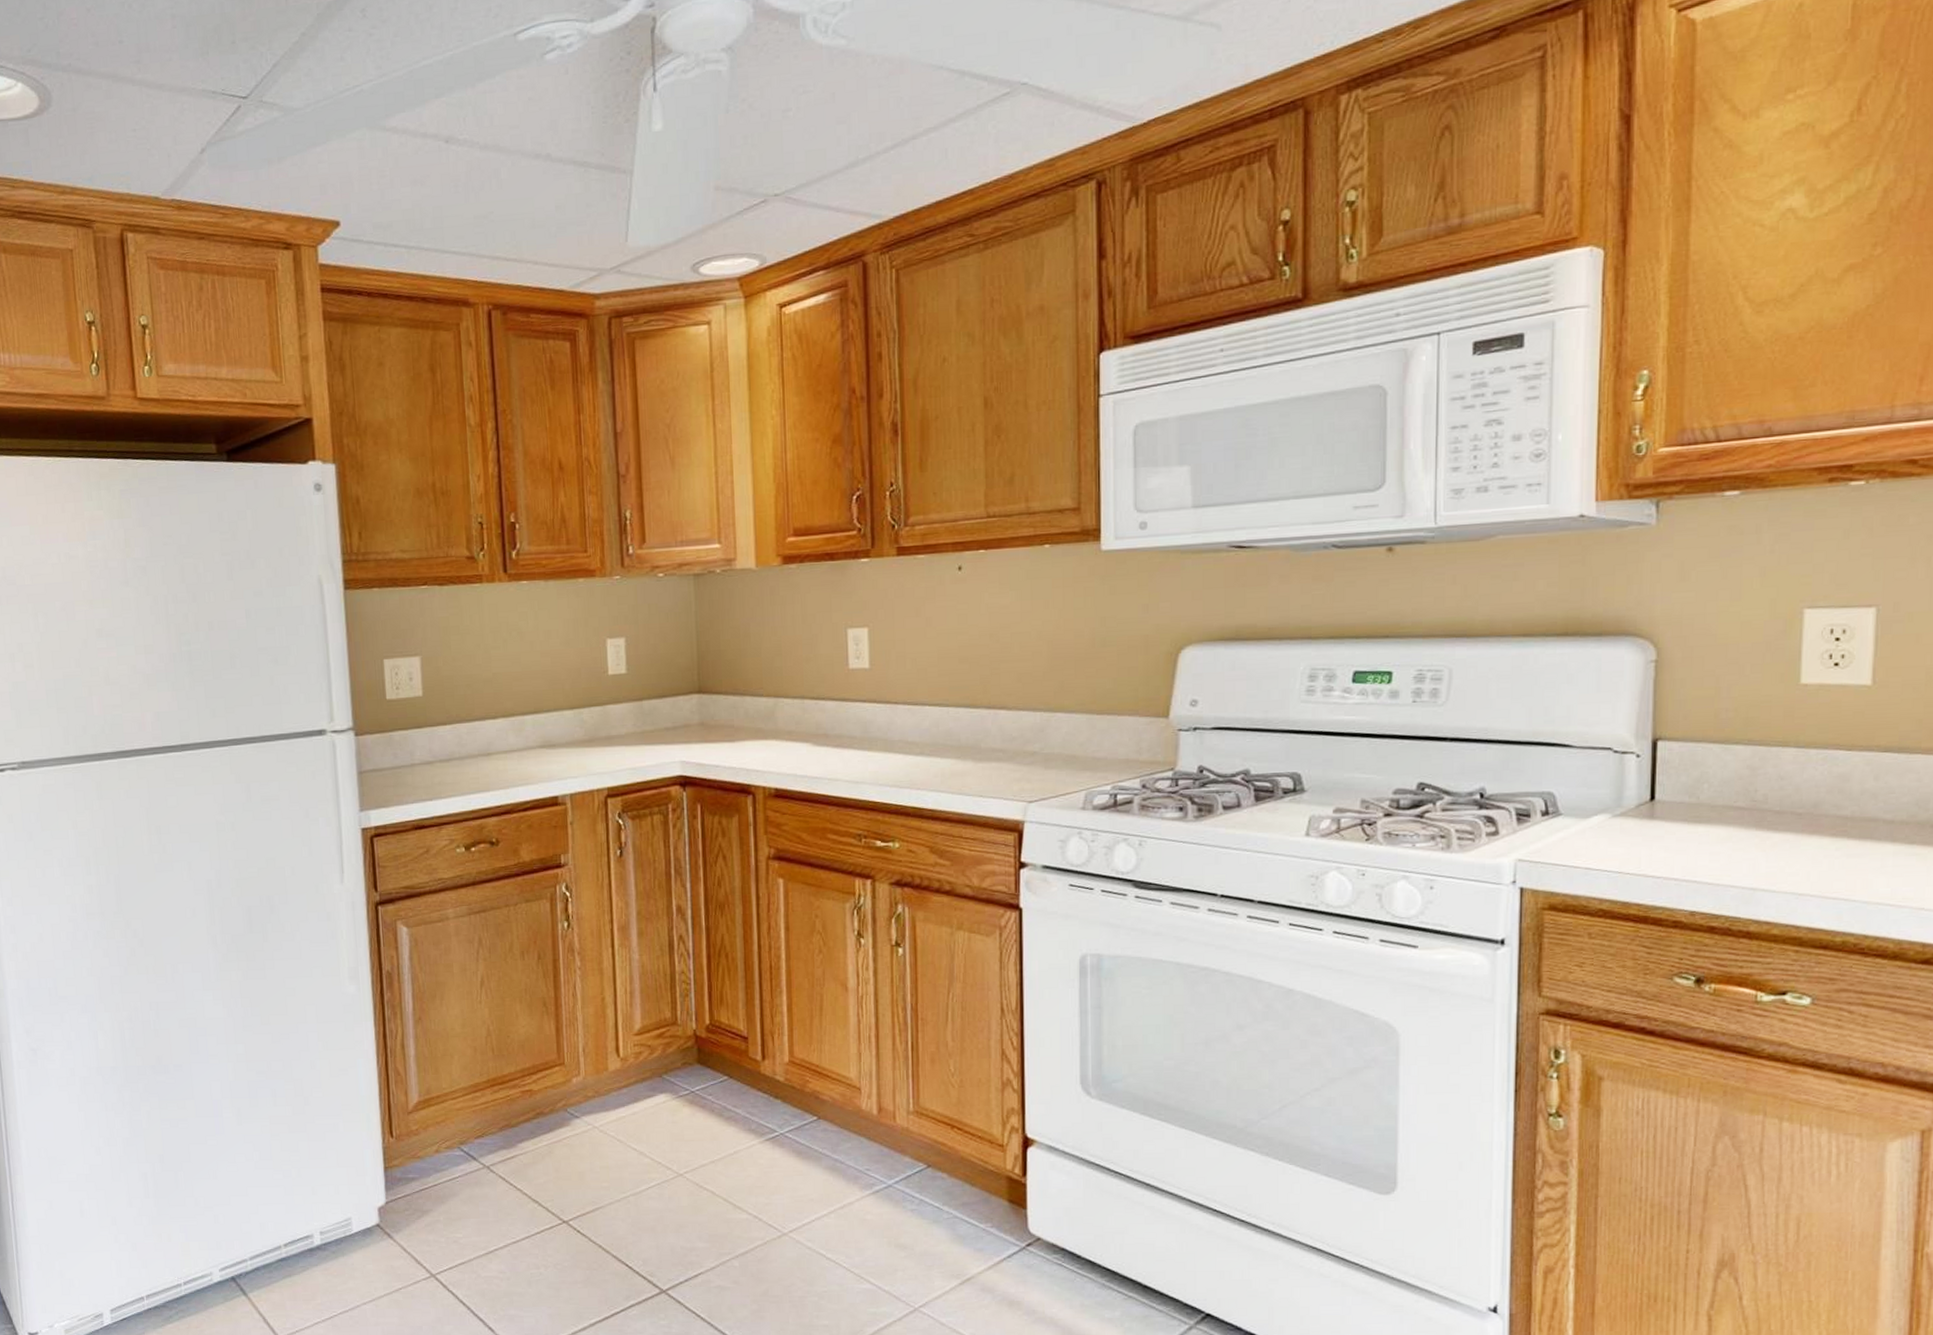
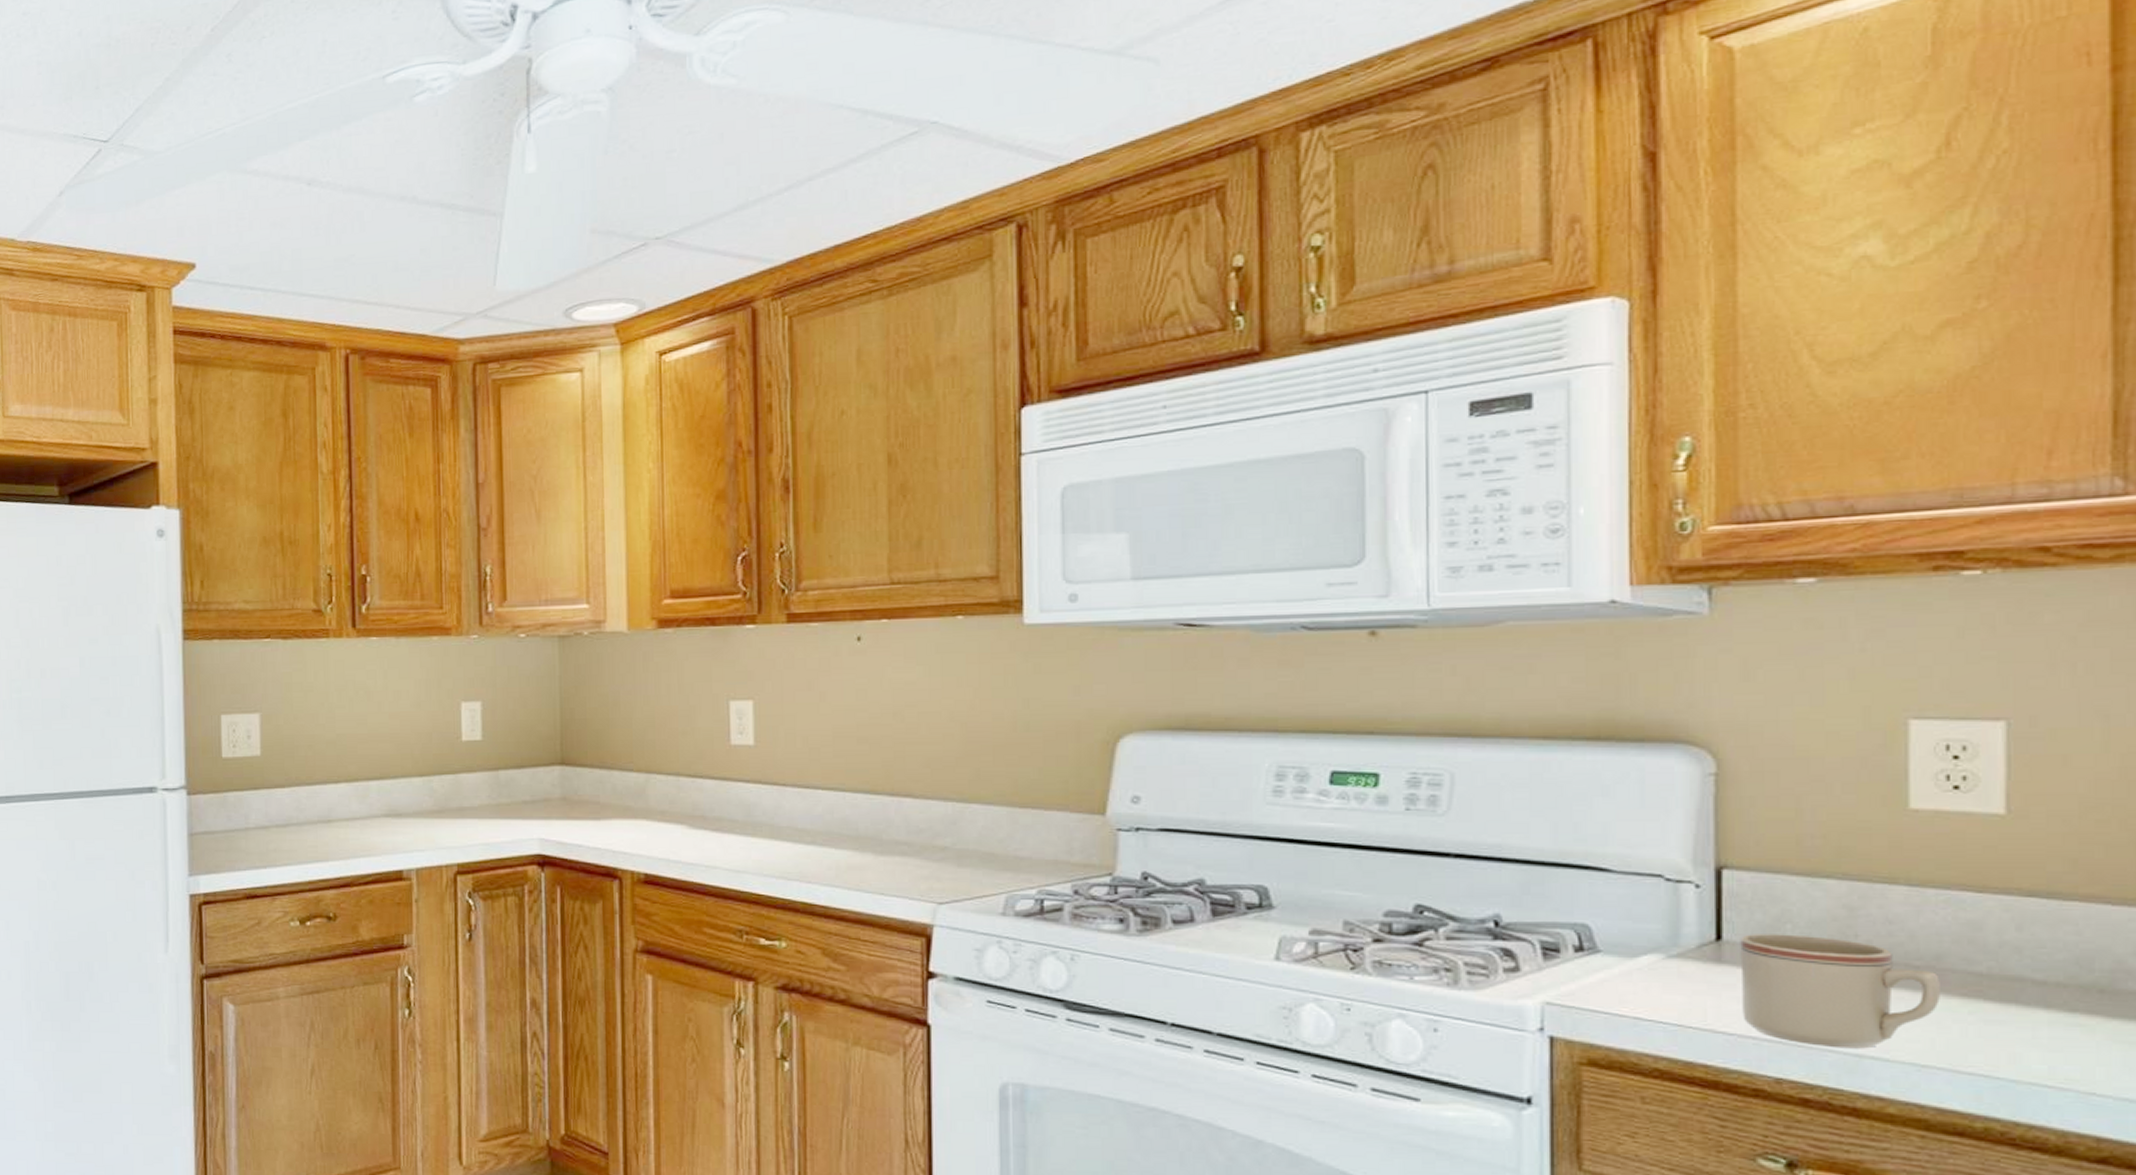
mug: none [1668,792,1816,884] -> present [1740,934,1940,1049]

